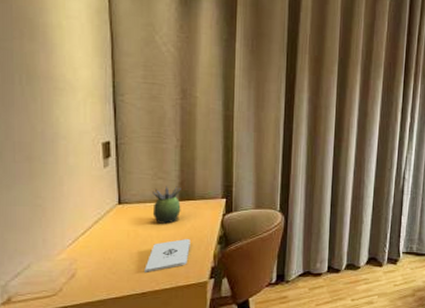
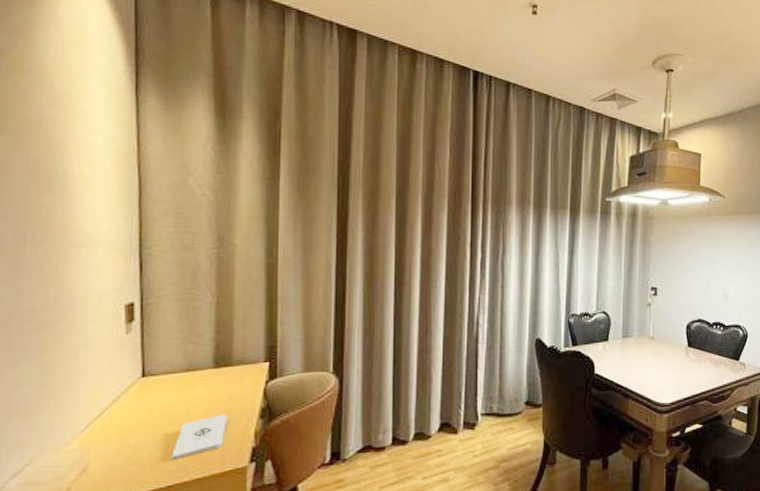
succulent plant: present [152,186,181,224] -> none [182,351,217,398]

